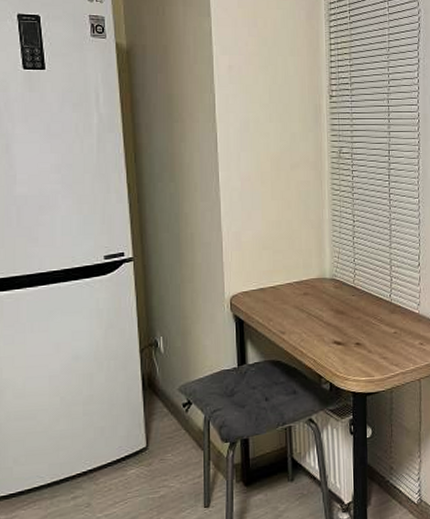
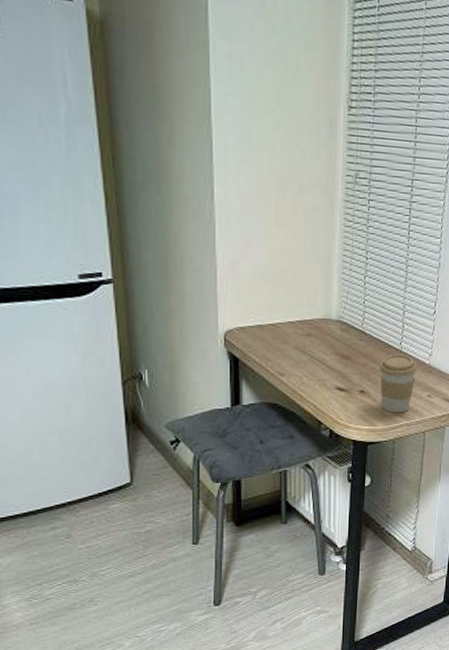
coffee cup: none [372,305,408,363] -> present [379,354,418,413]

